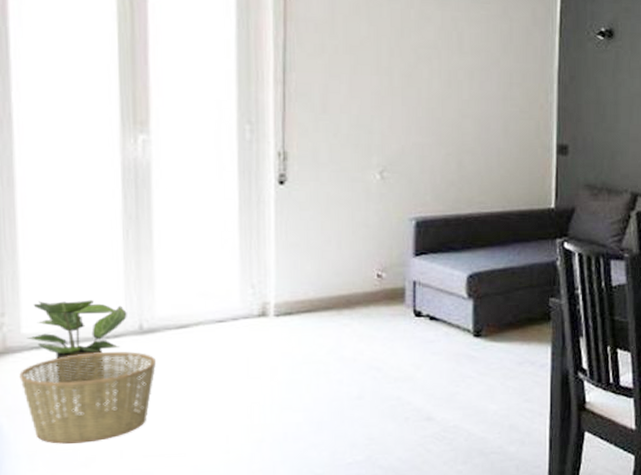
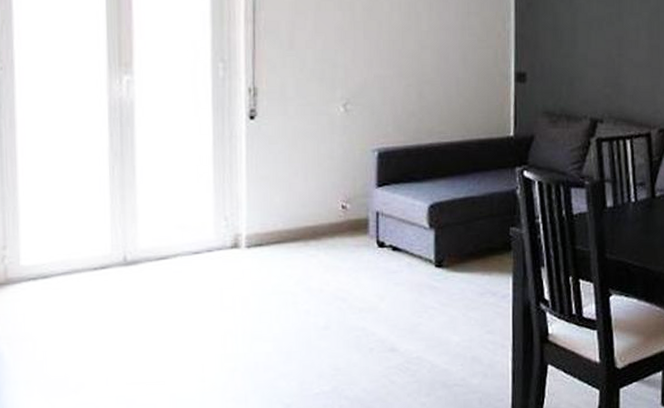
basket: present [19,352,156,444] -> none [18,282,138,371]
potted plant: present [27,300,127,388] -> none [25,233,113,318]

